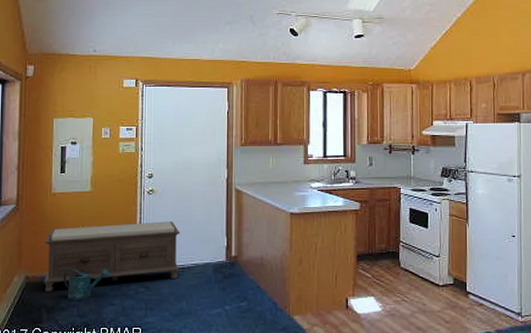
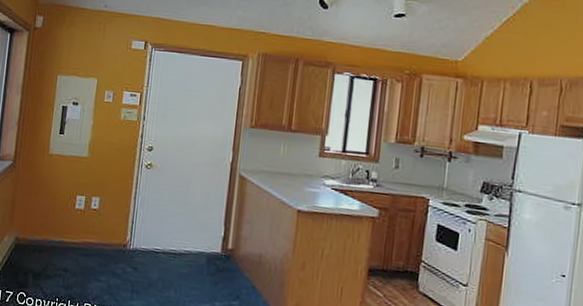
bench: present [43,222,180,292] -> none [32,191,176,265]
watering can: present [63,268,109,300] -> none [52,235,98,271]

